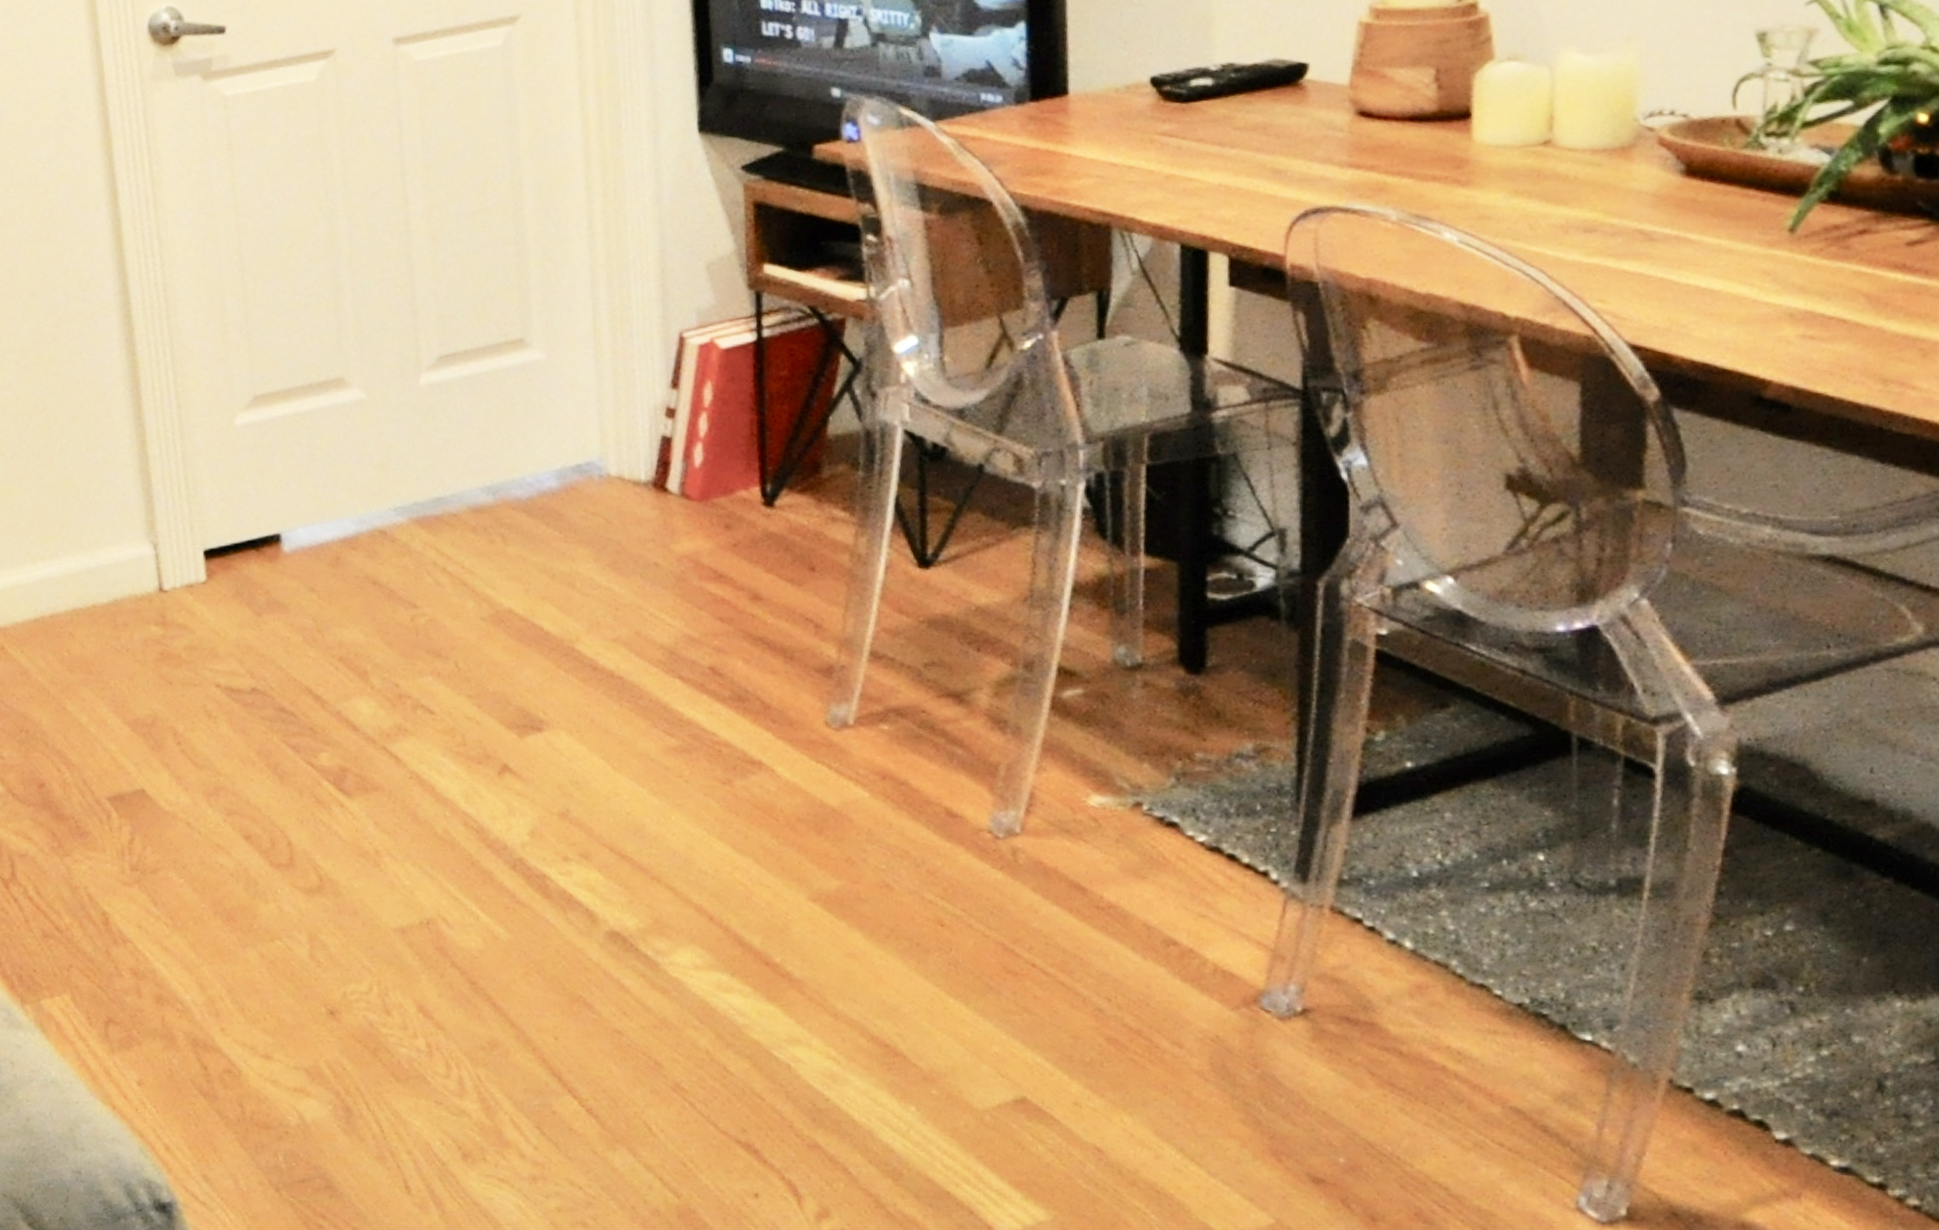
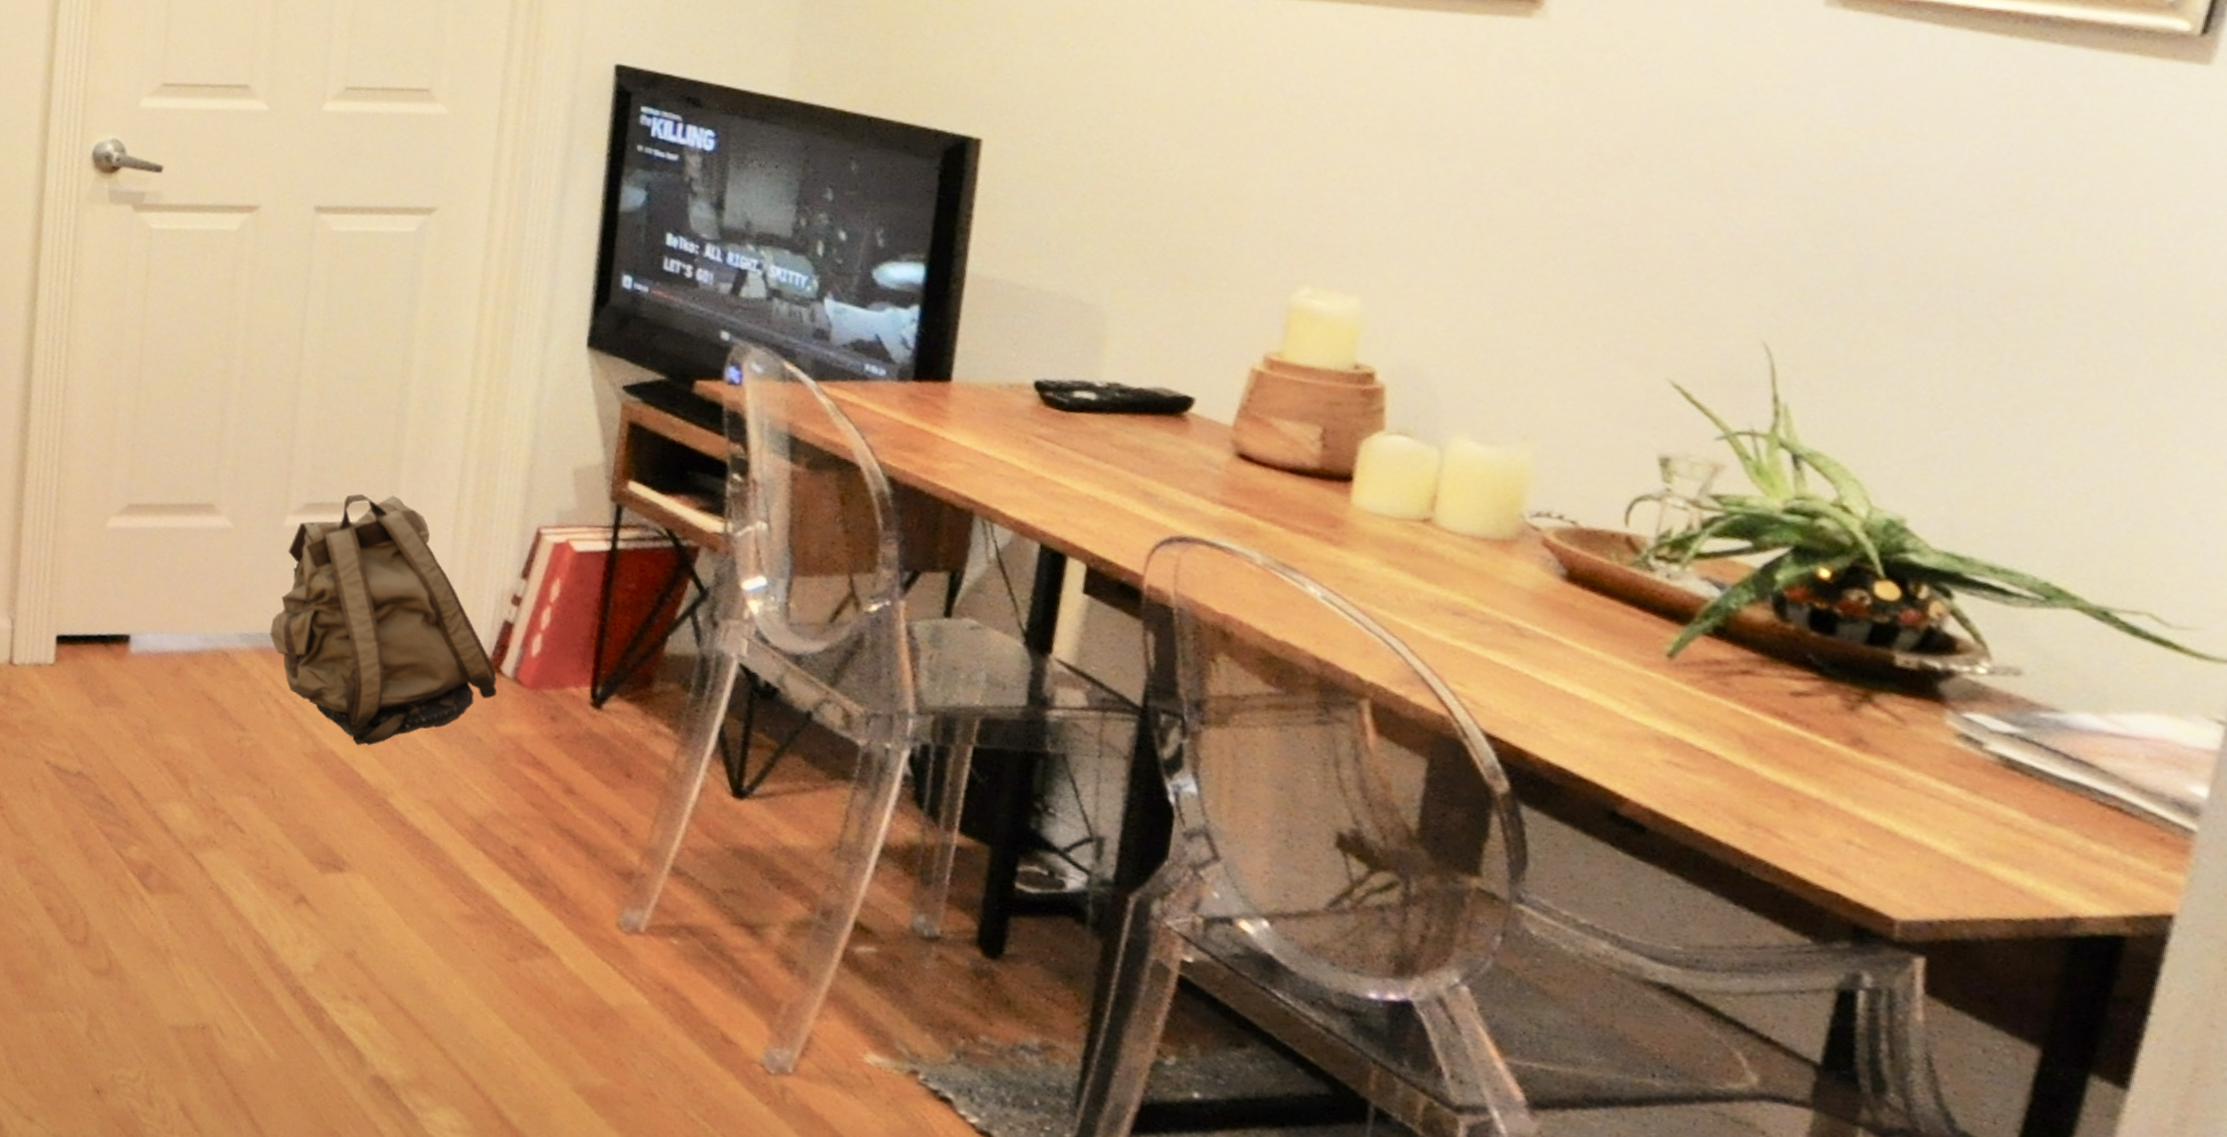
backpack: none [424,329,666,597] -> present [270,493,498,746]

